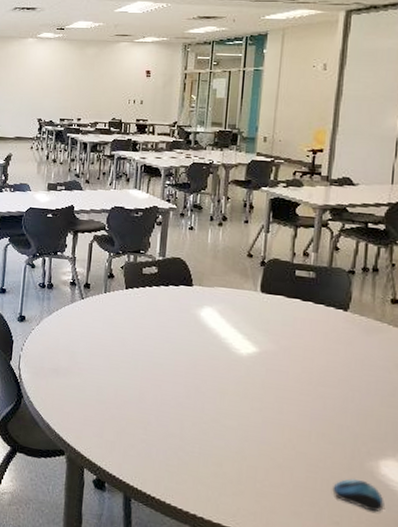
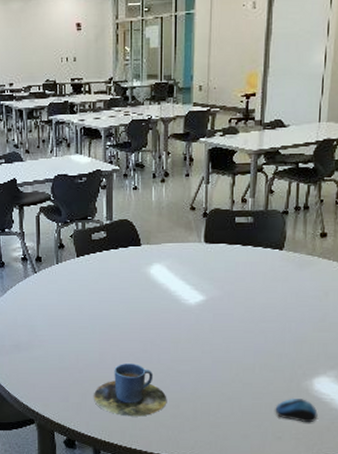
cup: none [129,406,209,469] -> present [94,364,167,417]

